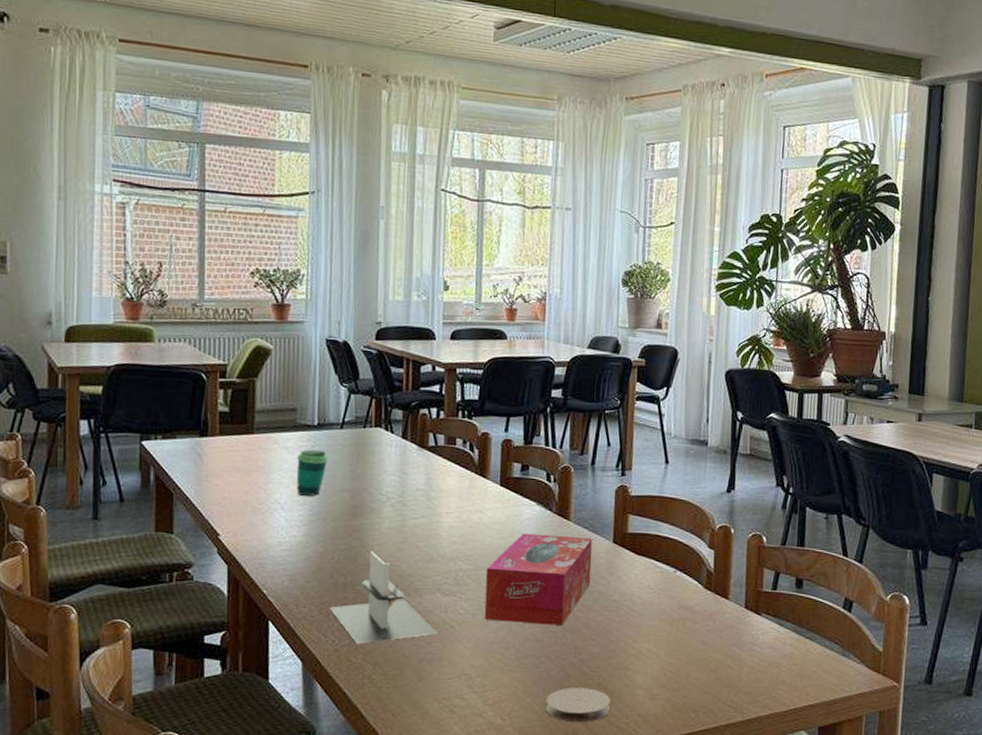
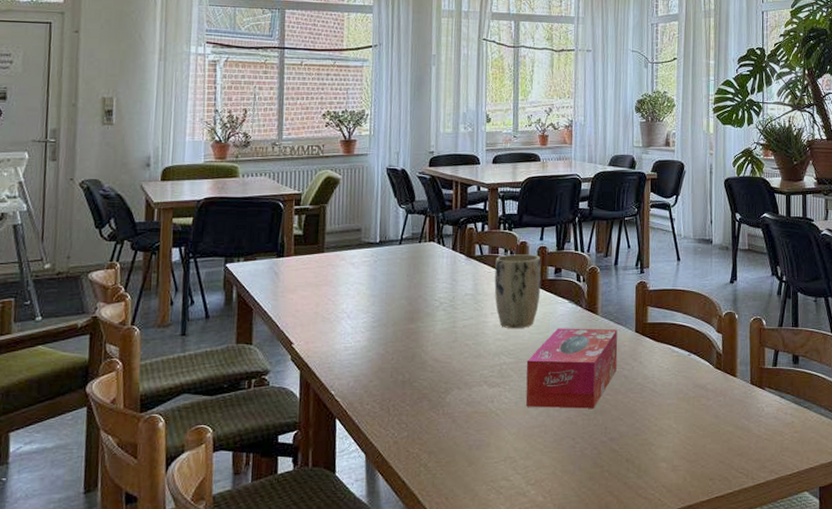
cup: present [296,449,328,496] -> none [361,263,388,305]
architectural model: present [330,551,438,644] -> none [390,351,486,435]
plant pot: none [450,446,506,532] -> present [494,254,542,329]
coaster: present [545,687,611,723] -> none [581,464,638,496]

